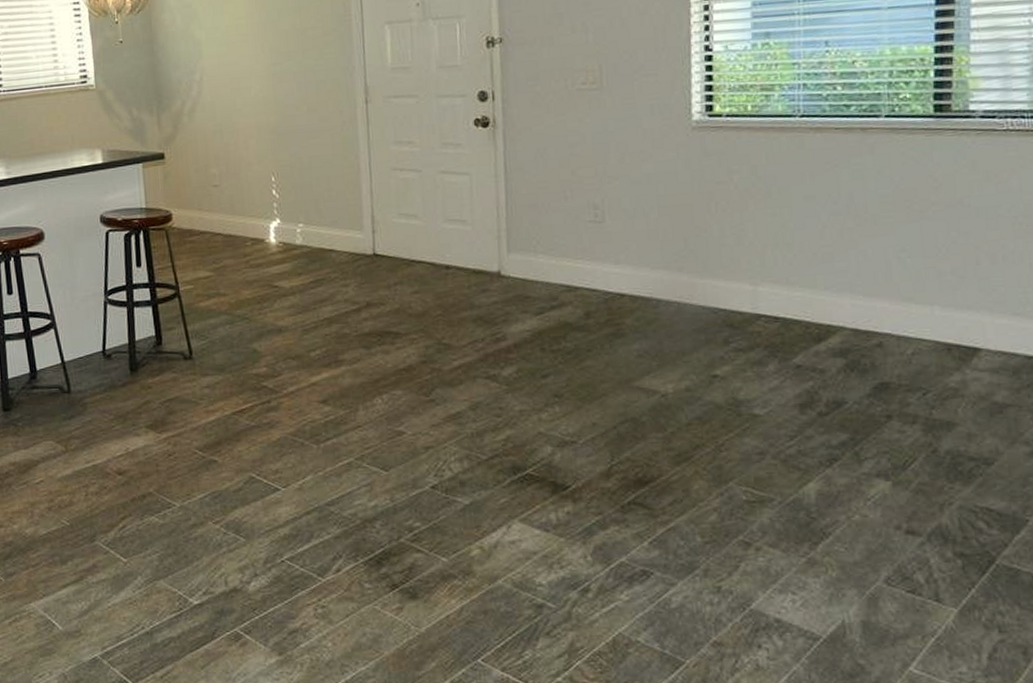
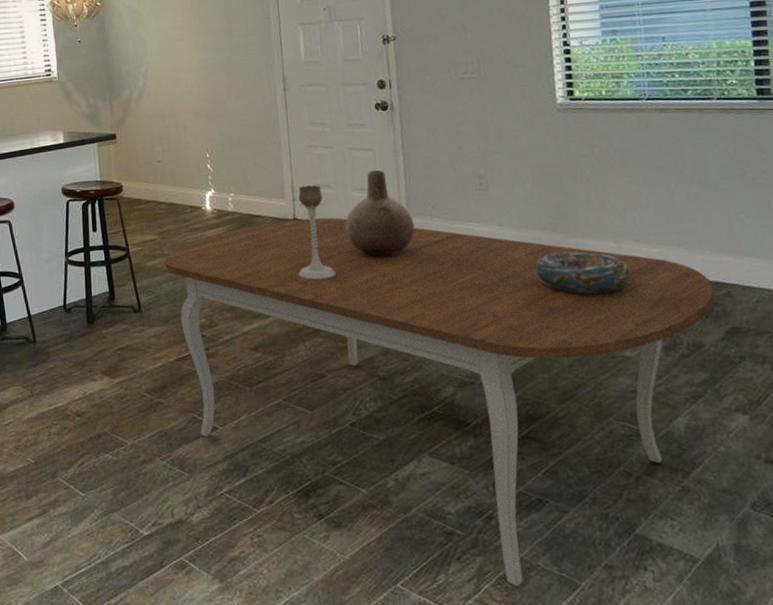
dining table: none [221,252,863,663] -> present [165,217,715,586]
candle holder: none [376,214,420,324] -> present [298,185,336,280]
vase: none [432,198,515,300] -> present [344,170,415,258]
decorative bowl: none [654,294,766,343] -> present [535,251,631,294]

